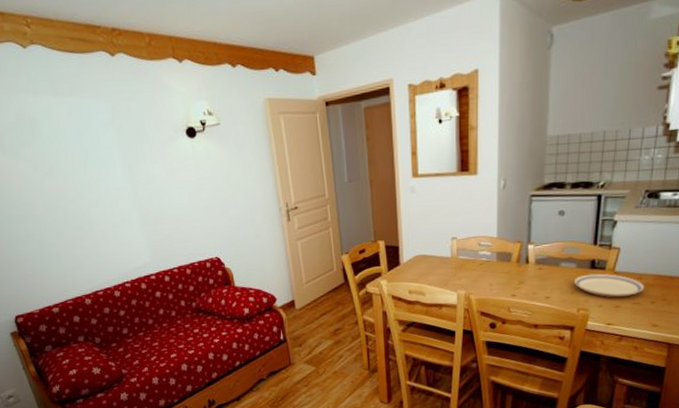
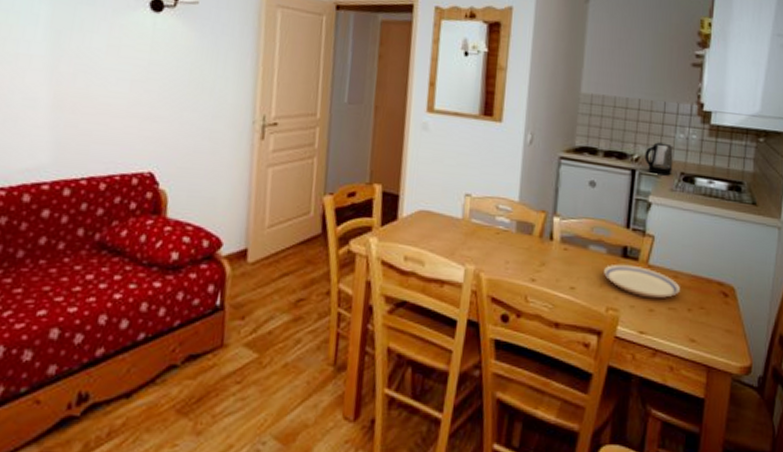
kettle: none [610,166,638,196] -> present [644,142,673,176]

